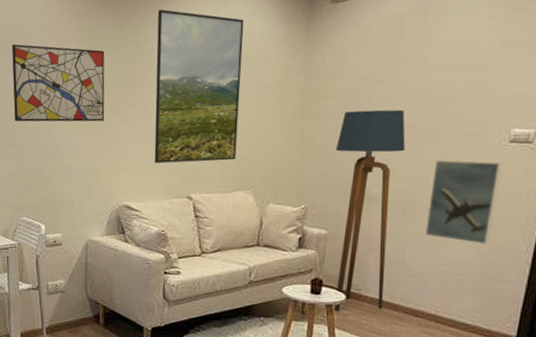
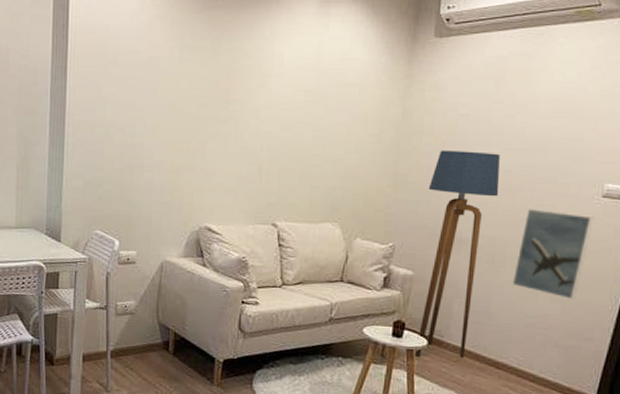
wall art: present [12,44,105,122] -> none [95,45,198,136]
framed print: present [154,9,244,164] -> none [241,25,345,190]

